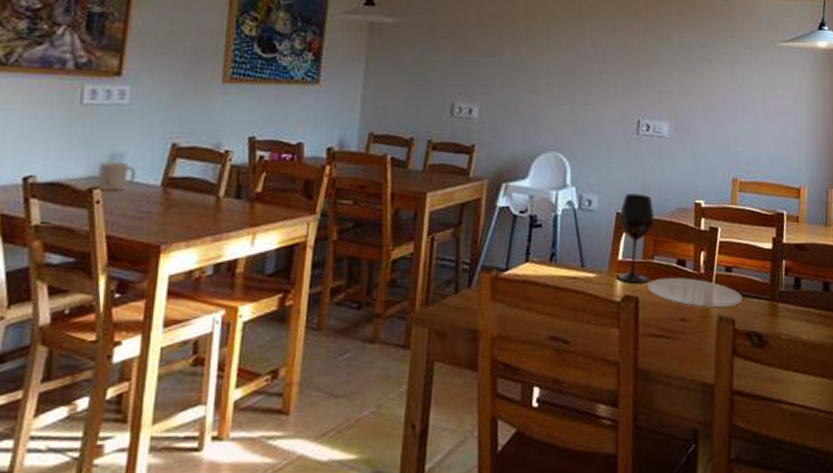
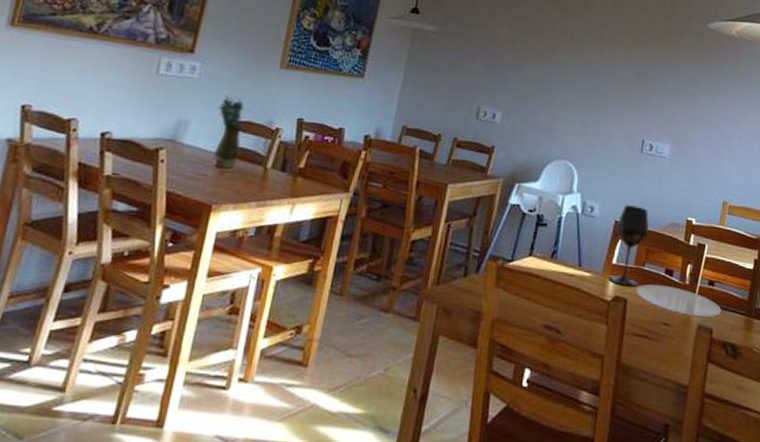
mug: present [97,162,137,191] -> none [163,126,198,153]
vase: none [157,120,188,203] -> present [214,95,245,169]

